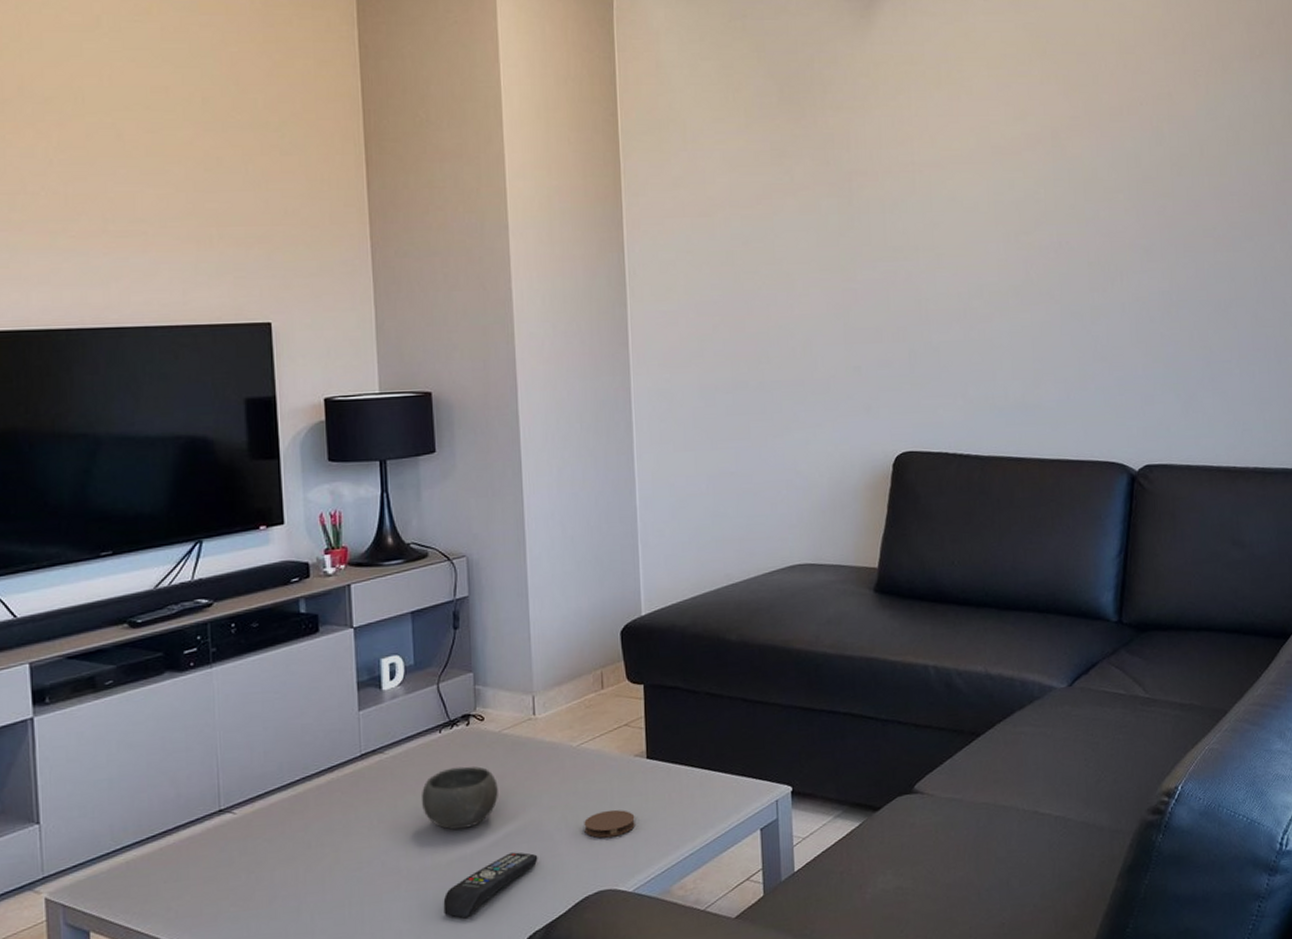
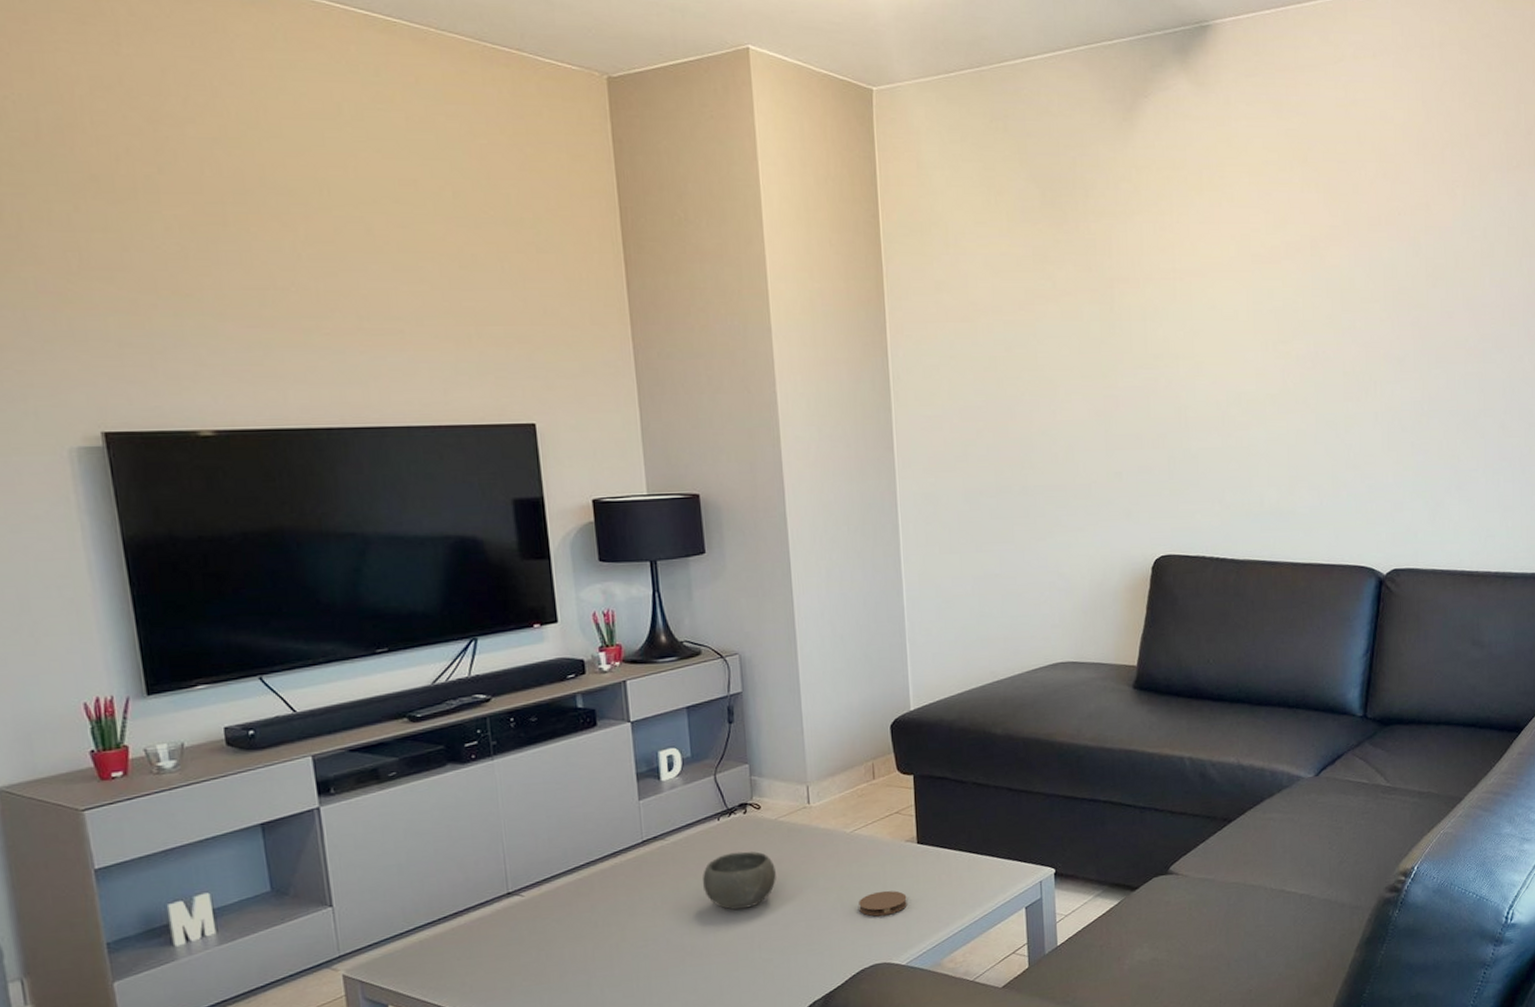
remote control: present [443,852,538,918] -> none [726,929,816,989]

